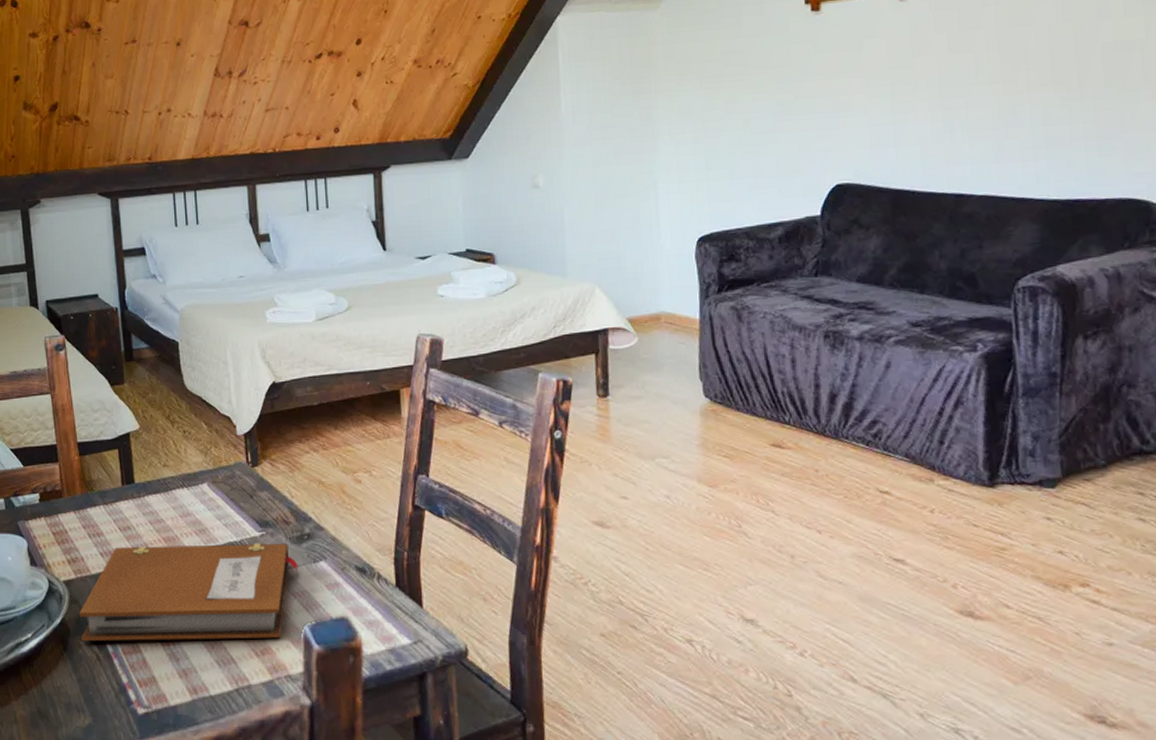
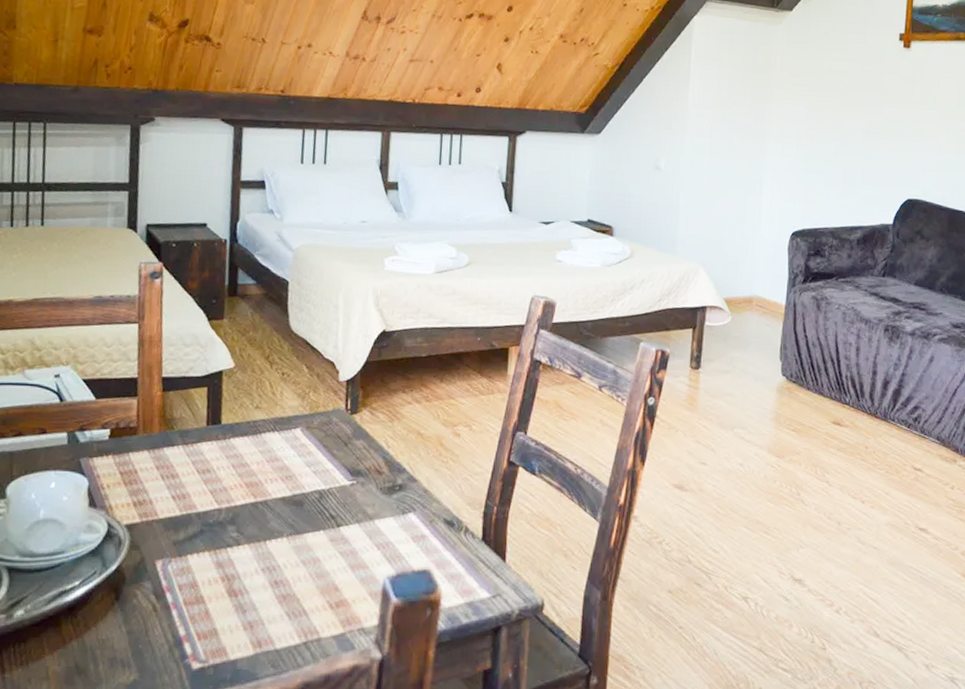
notebook: present [79,543,298,642] -> none [138,490,386,591]

